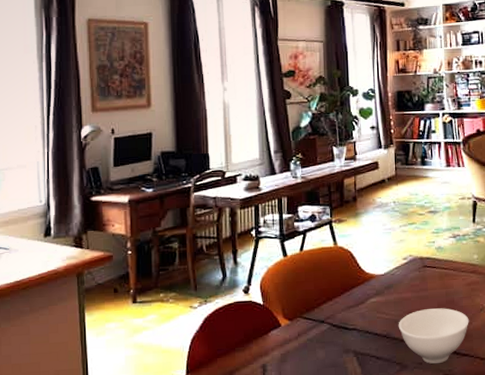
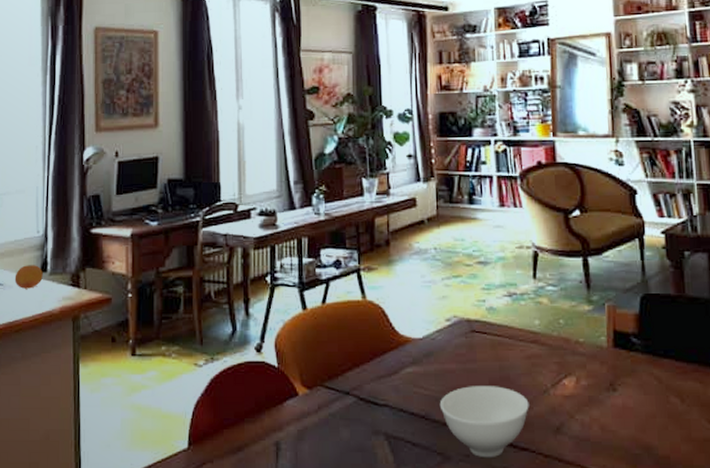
fruit: none [20,230,47,252] -> present [14,265,43,289]

